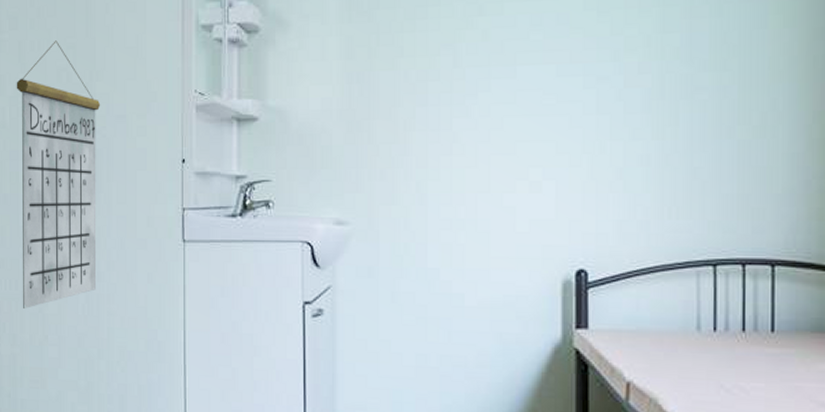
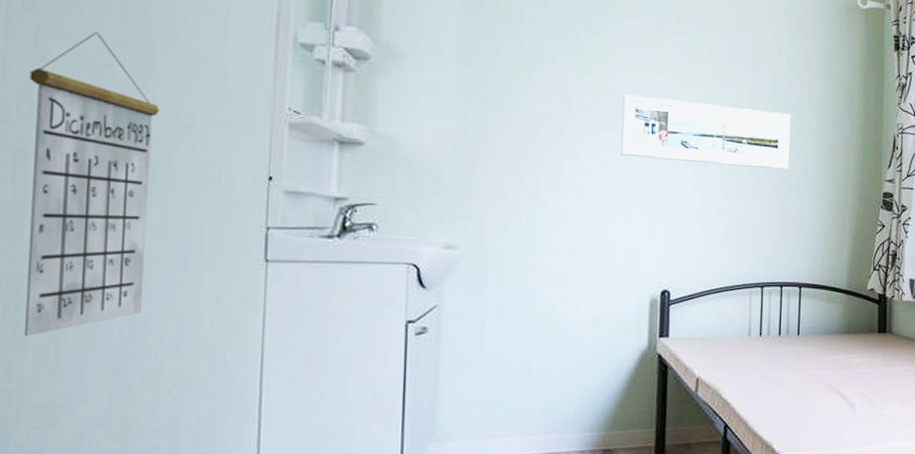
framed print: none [518,27,749,107] -> present [620,94,791,169]

